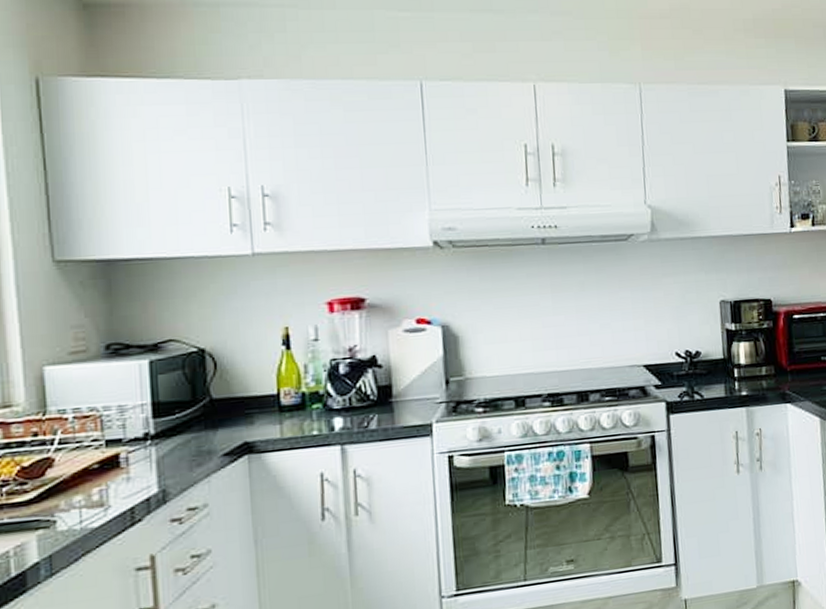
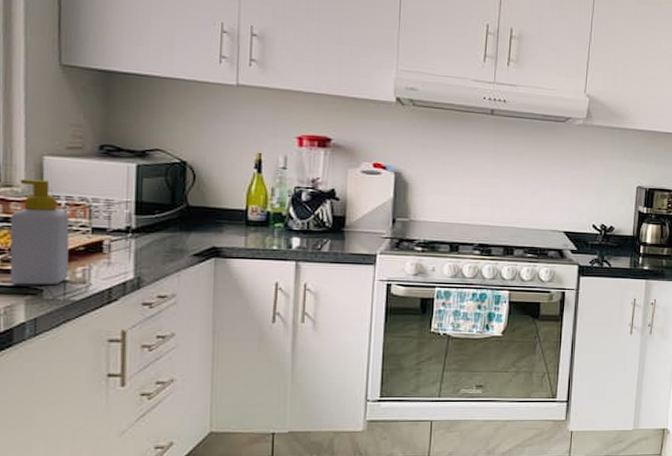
soap bottle: none [12,393,84,520] -> present [10,179,70,285]

